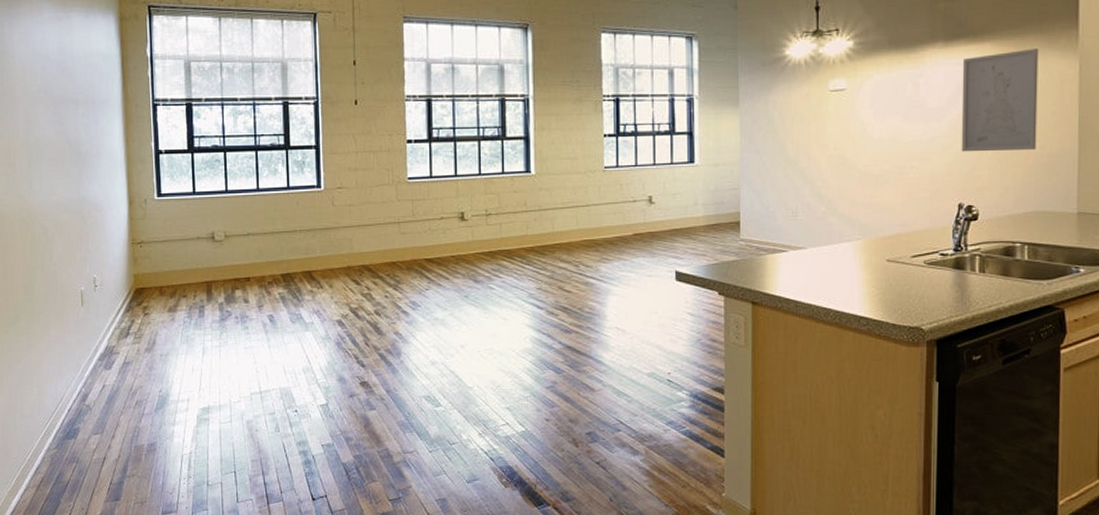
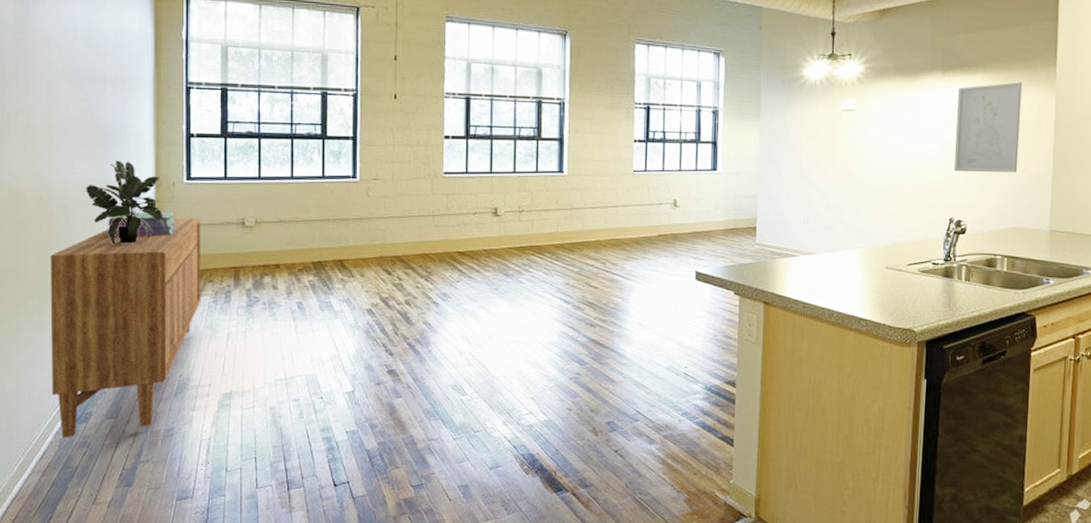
sideboard: none [35,234,176,454] -> present [51,217,200,438]
potted plant: none [64,180,141,262] -> present [86,160,166,244]
stack of books: none [85,229,149,255] -> present [107,212,176,236]

